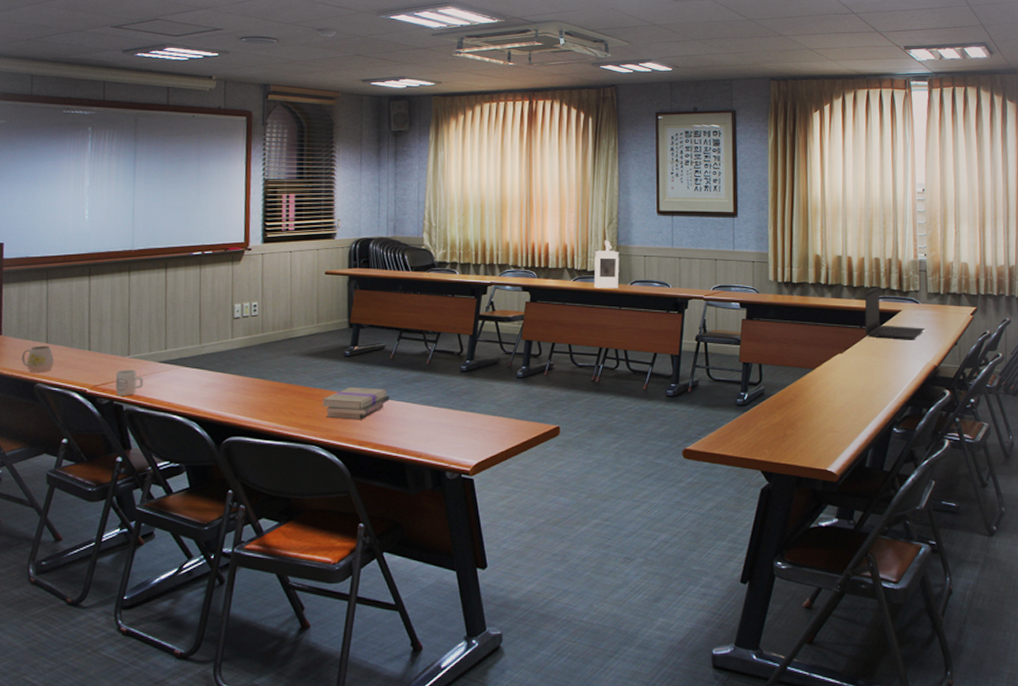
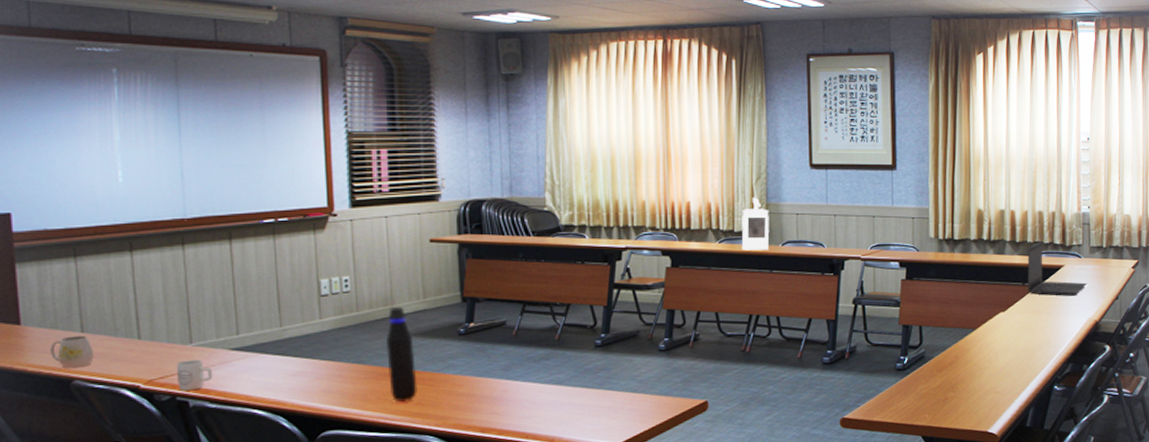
water bottle: none [283,329,308,415] -> present [385,306,418,403]
books: present [322,386,390,420] -> none [435,368,514,405]

